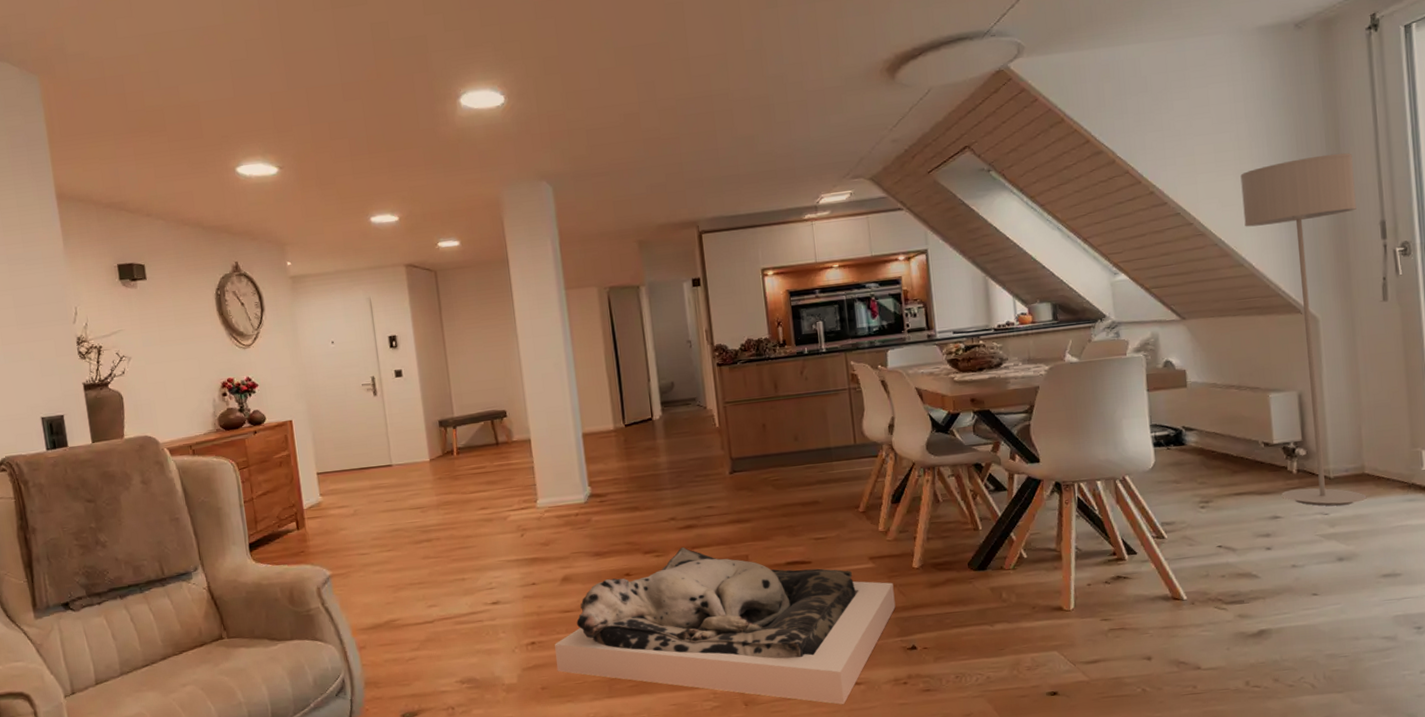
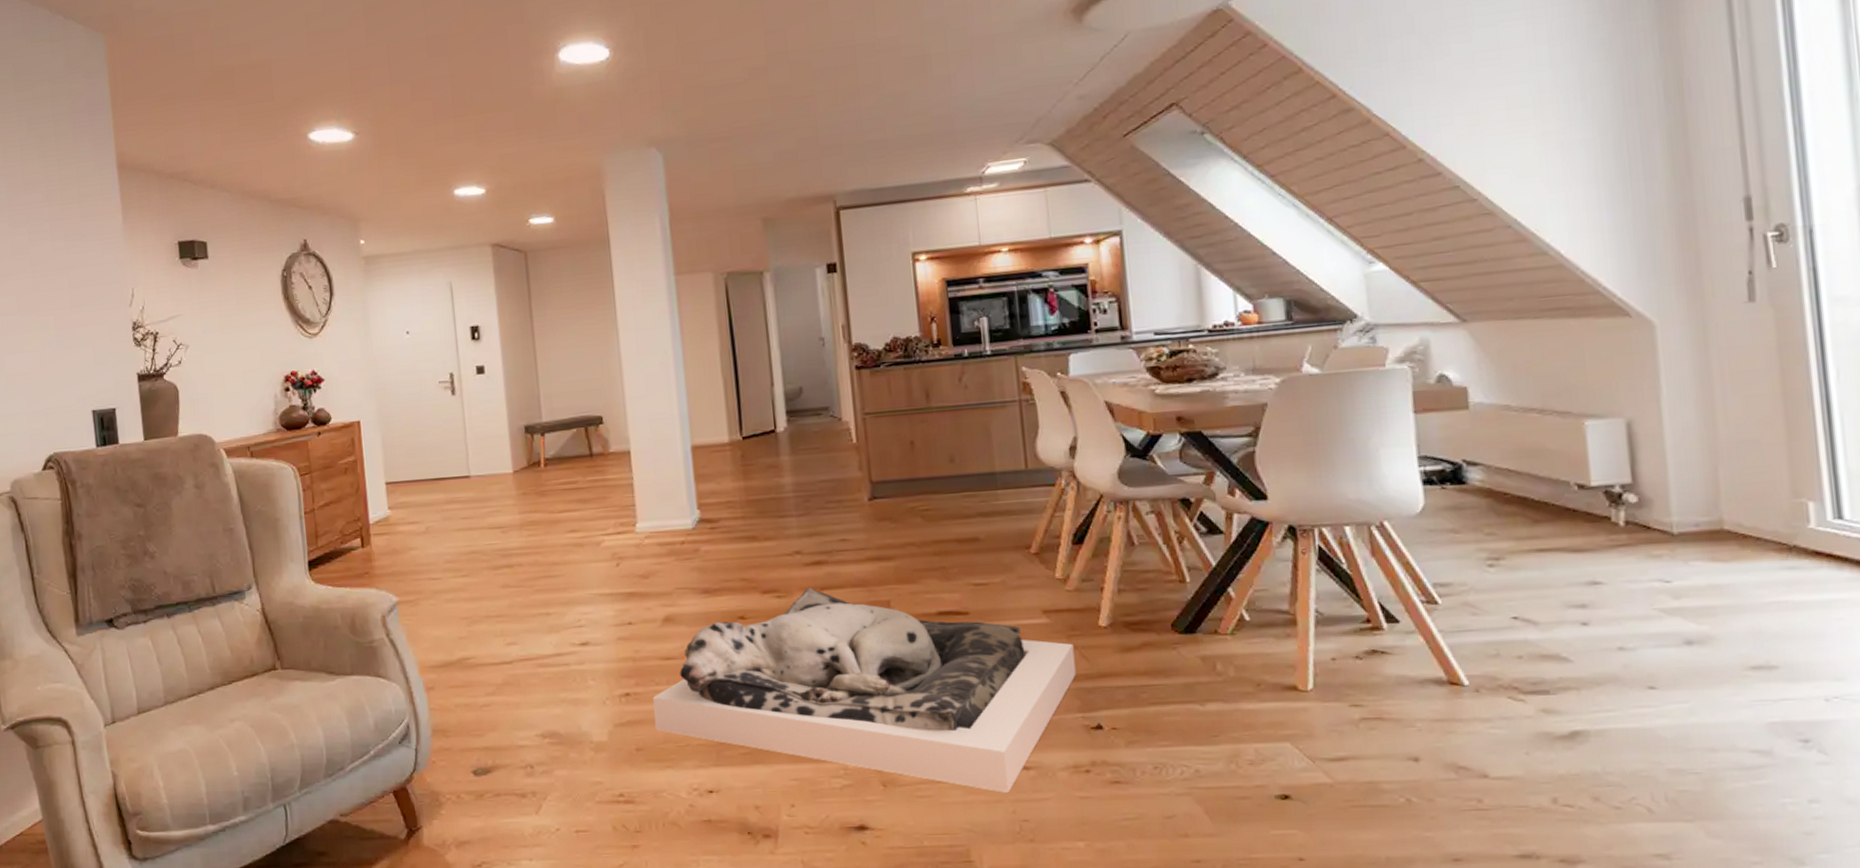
floor lamp: present [1240,153,1367,507] -> none [1543,108,1727,572]

